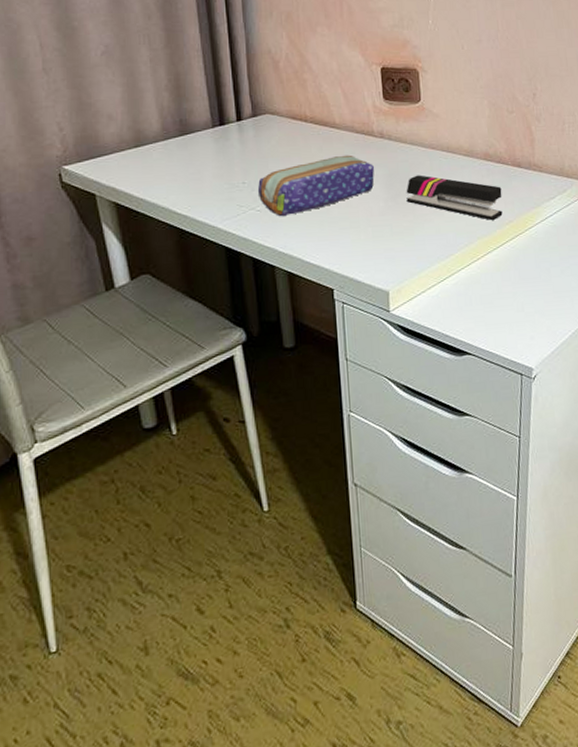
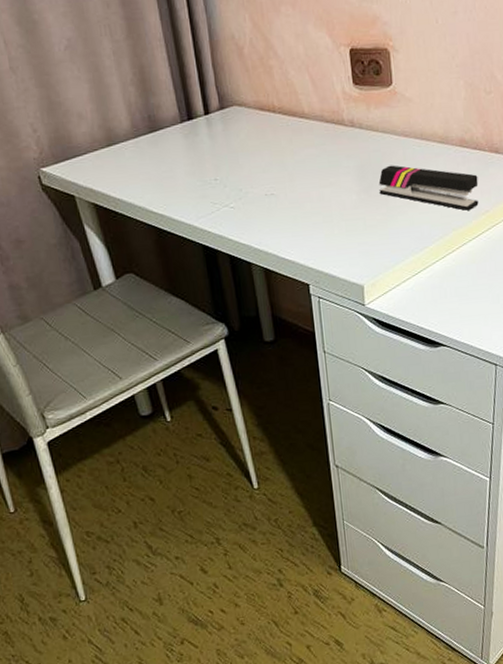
pencil case: present [257,155,375,217] -> none [229,146,346,213]

